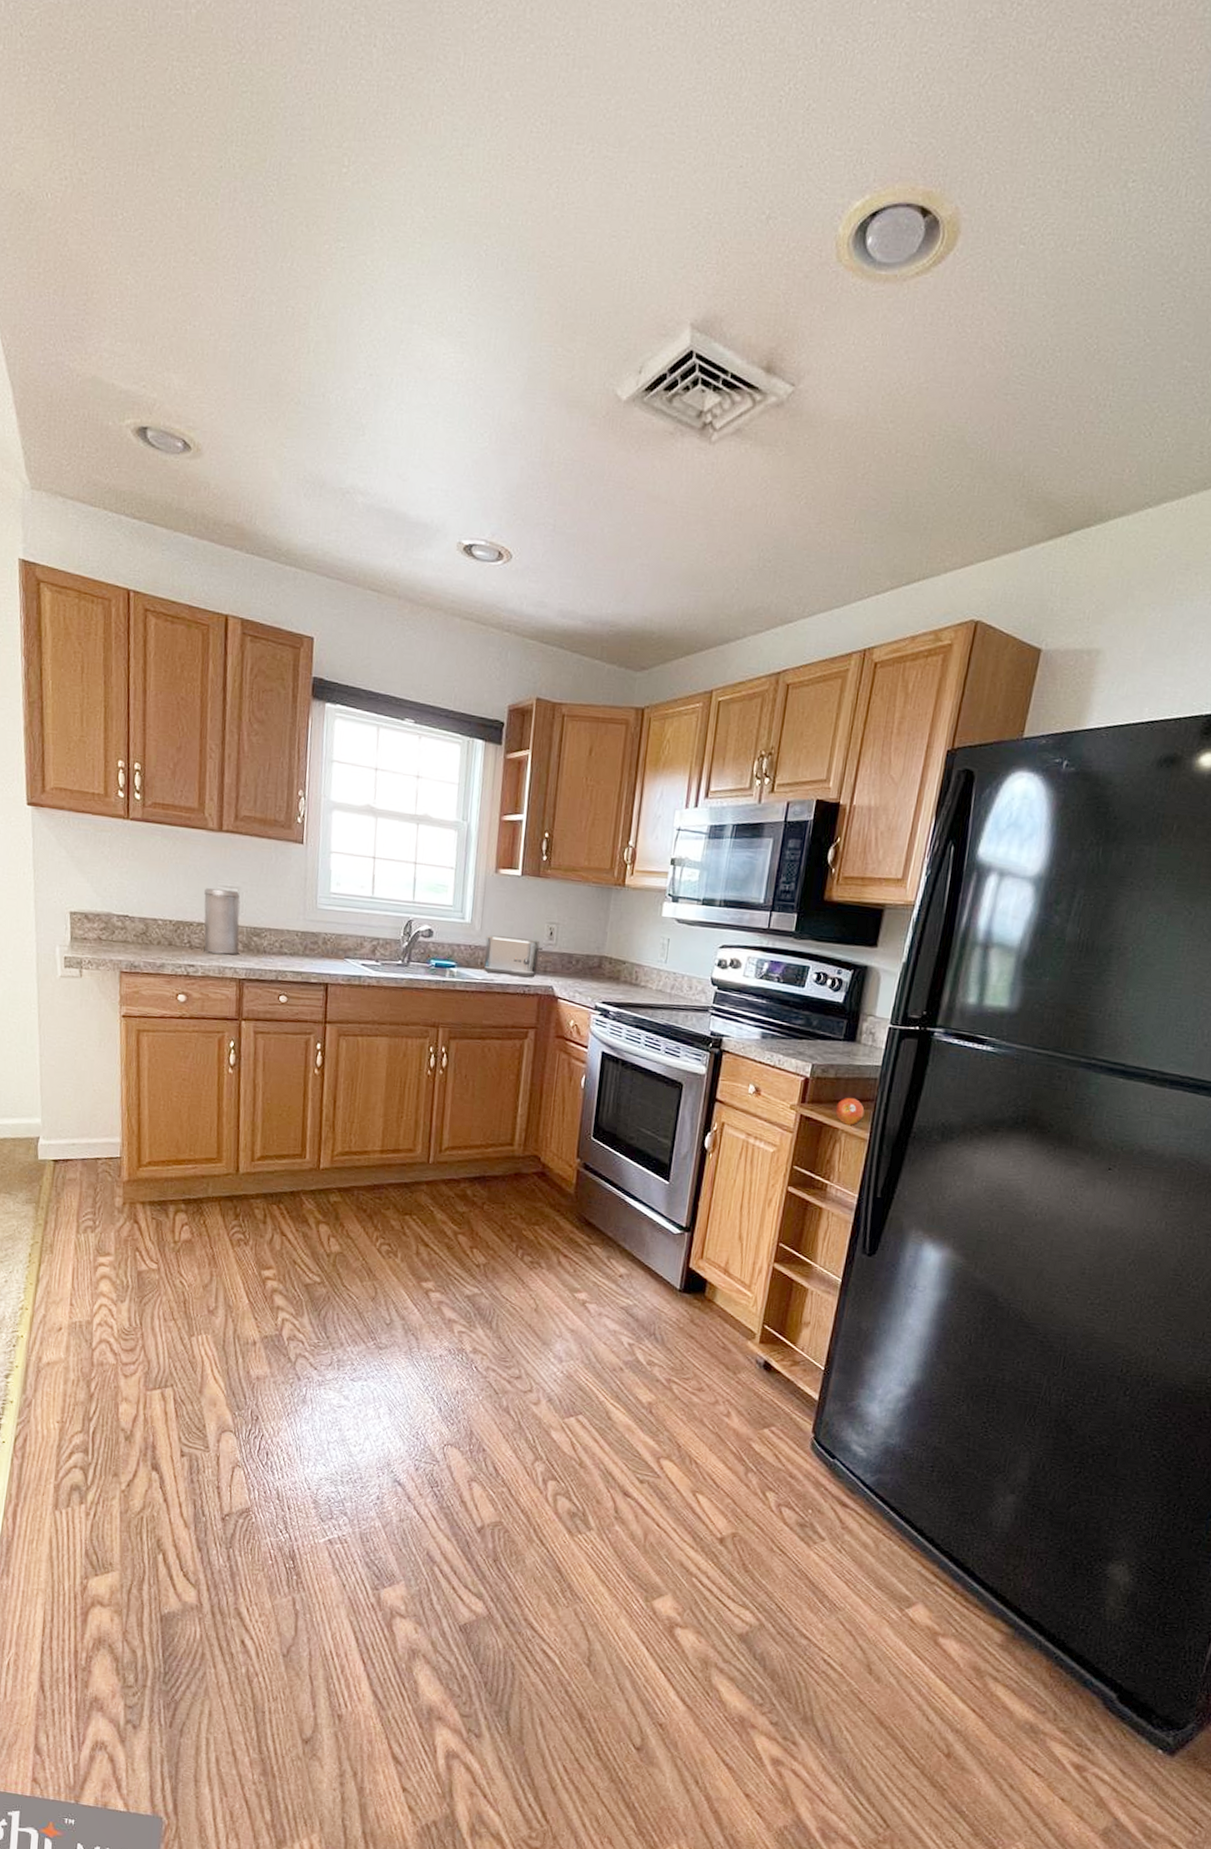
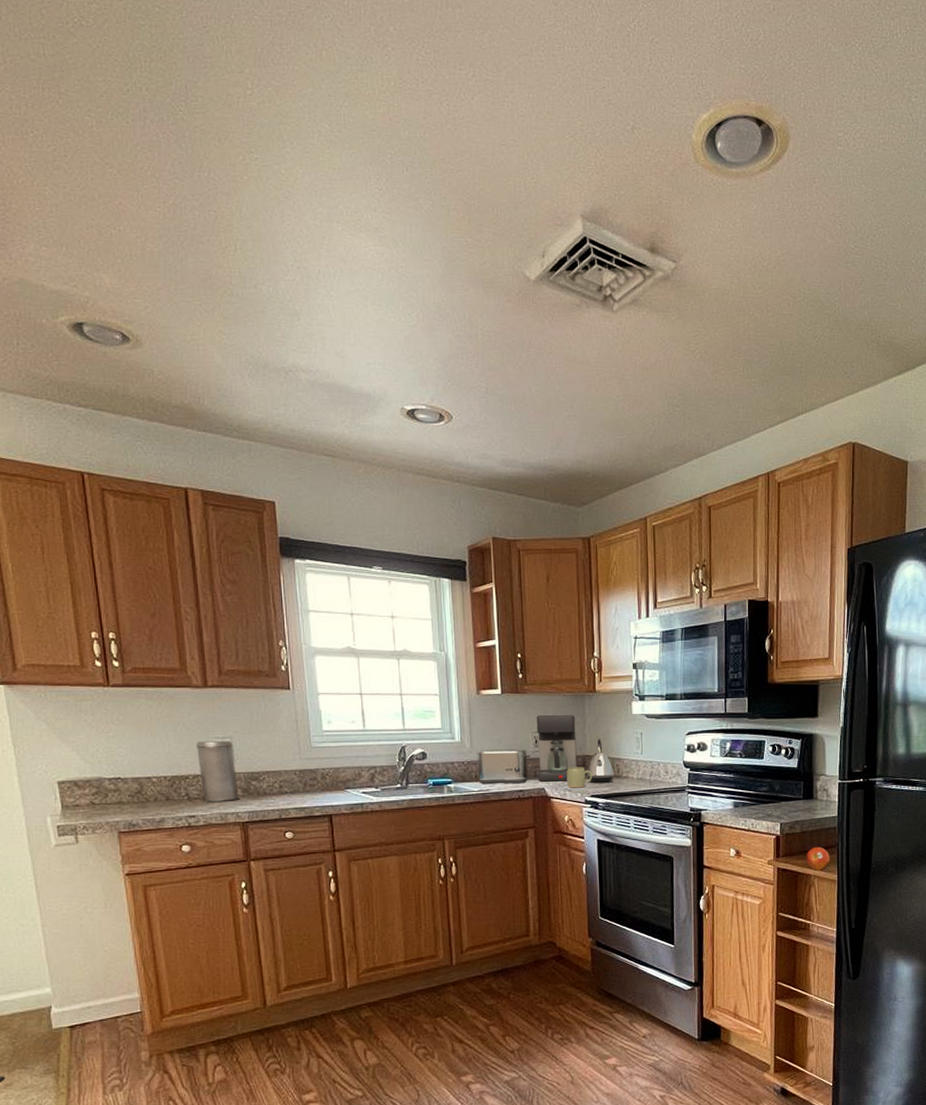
coffee maker: none [547,905,598,982] -> present [536,715,577,782]
mug: none [578,966,607,992] -> present [567,767,592,788]
kettle: none [601,939,633,990] -> present [587,738,615,783]

